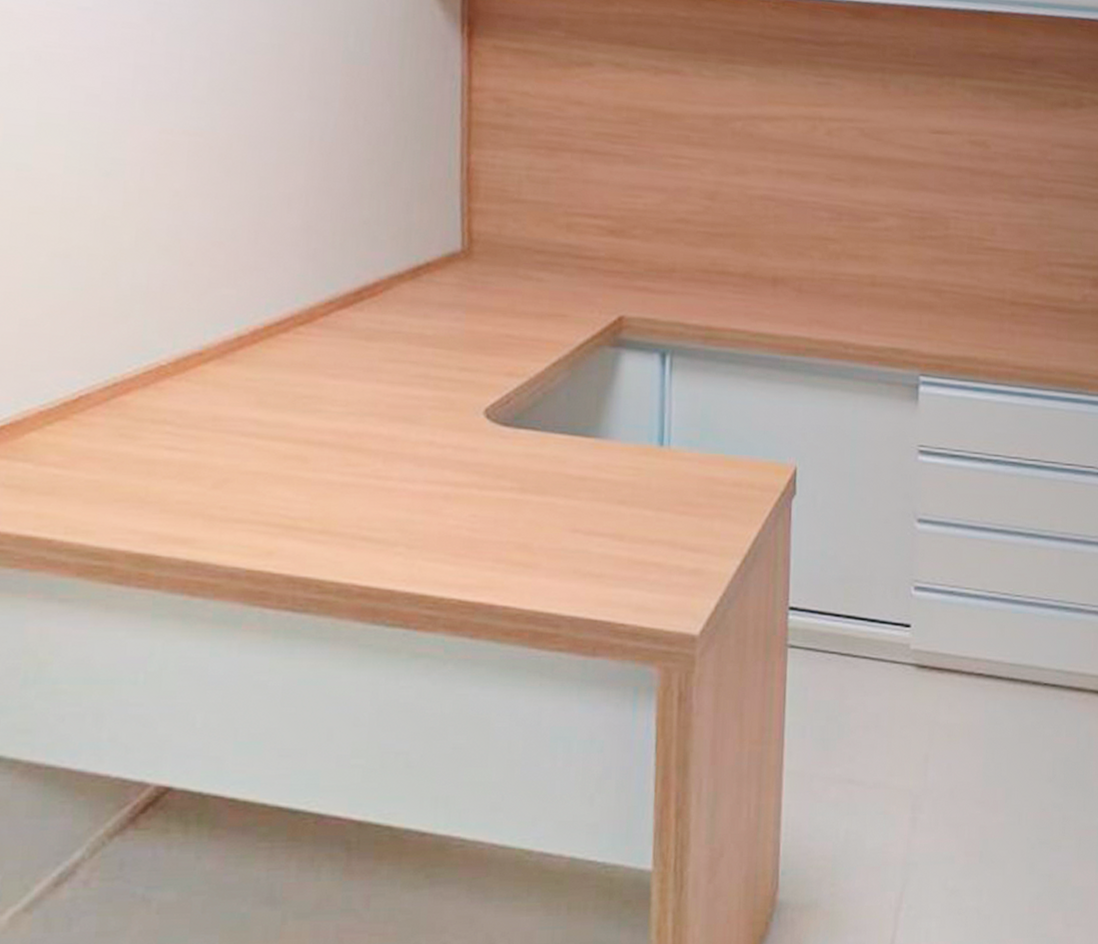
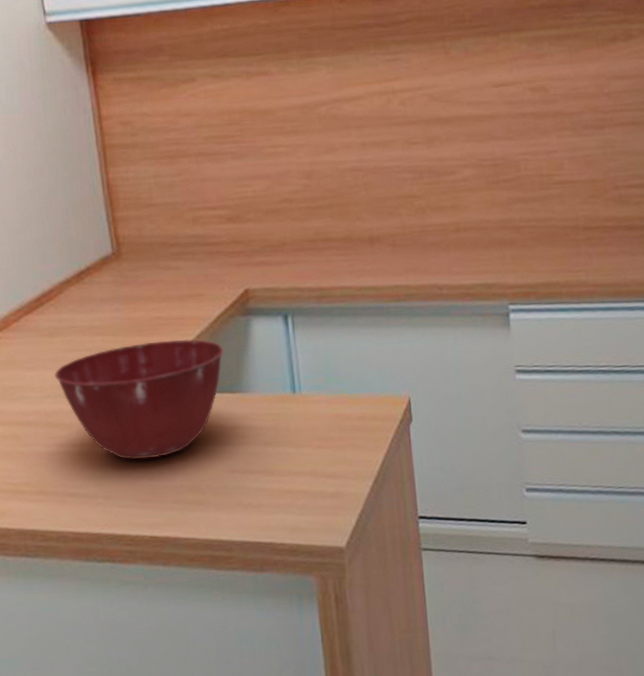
mixing bowl: none [365,363,584,505] -> present [55,339,224,460]

